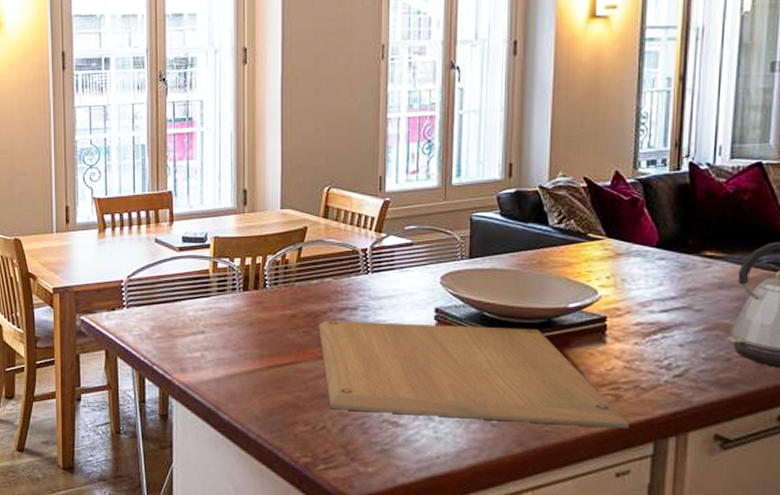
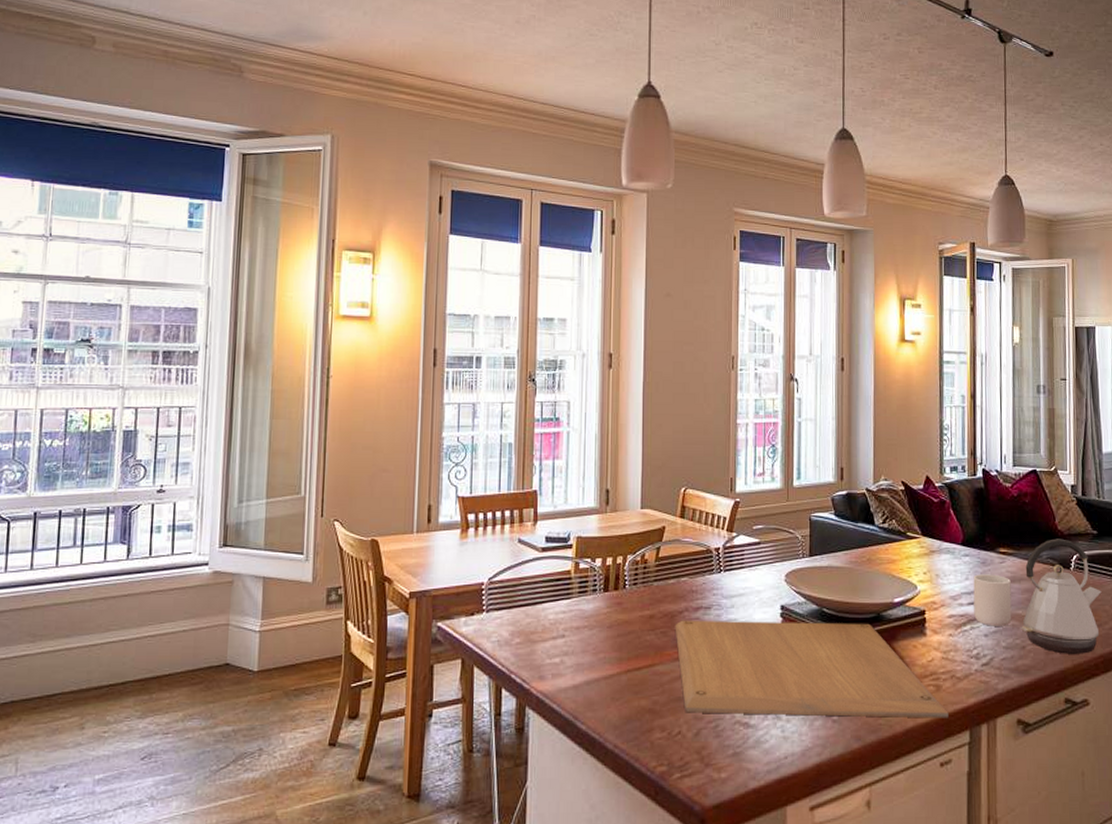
cup: none [667,279,717,336] -> present [973,574,1012,626]

